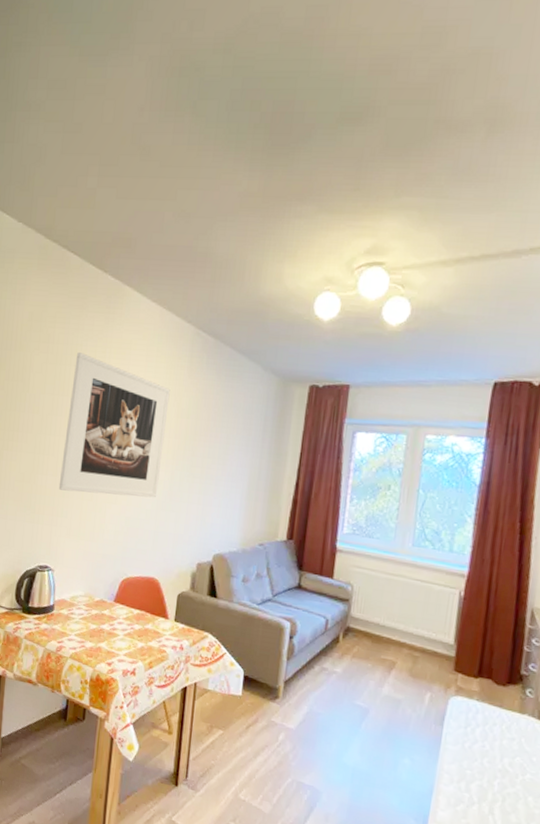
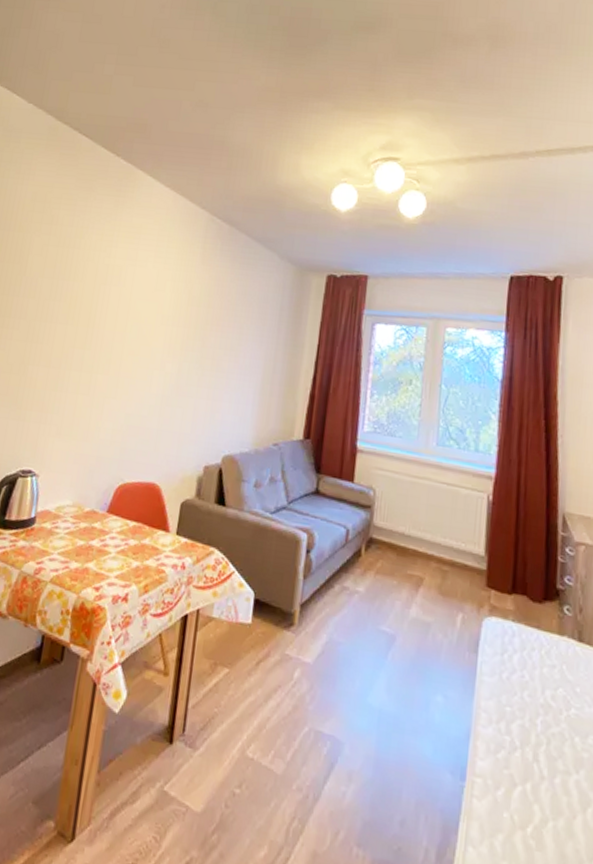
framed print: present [58,352,170,498] -> none [50,235,181,392]

